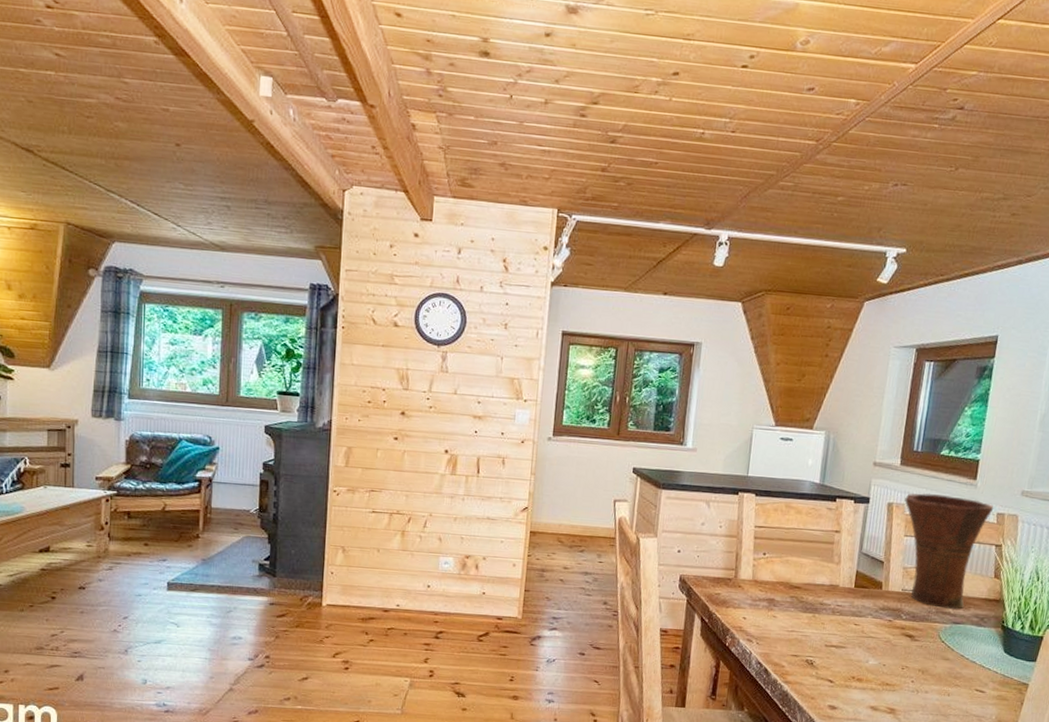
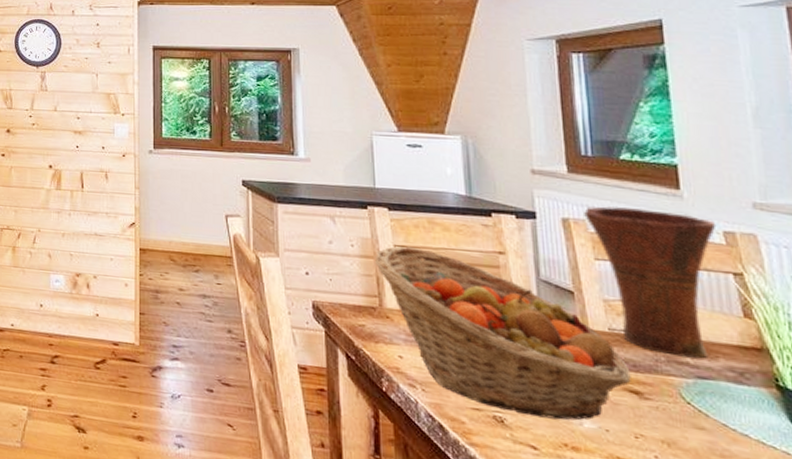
fruit basket: none [737,526,910,660] -> present [375,245,631,420]

